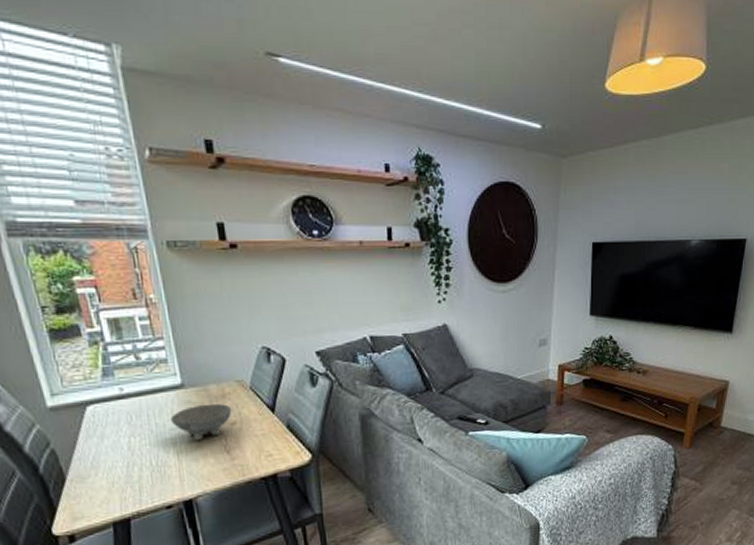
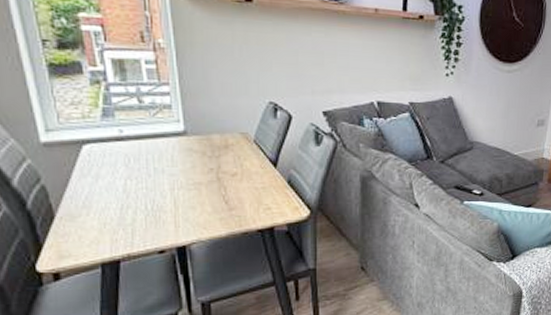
bowl: present [171,403,232,440] -> none [171,153,234,188]

